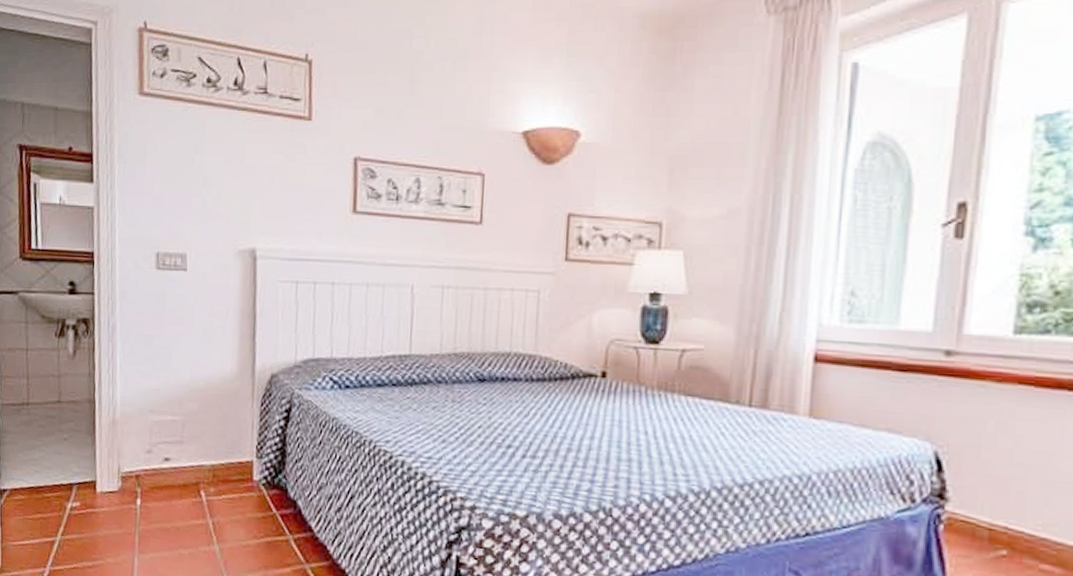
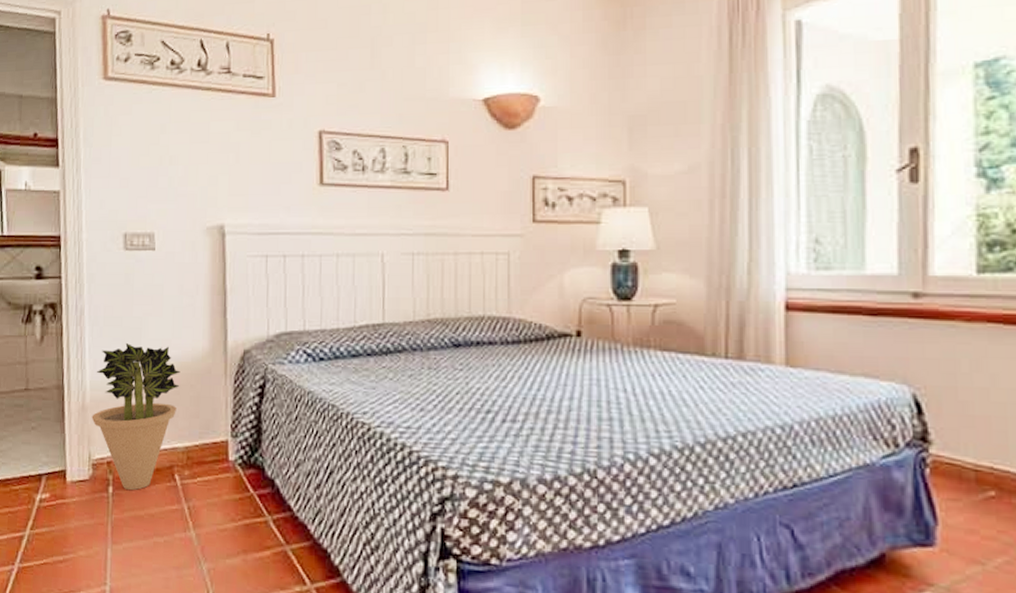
potted plant: none [121,362,209,504] -> present [91,343,181,491]

